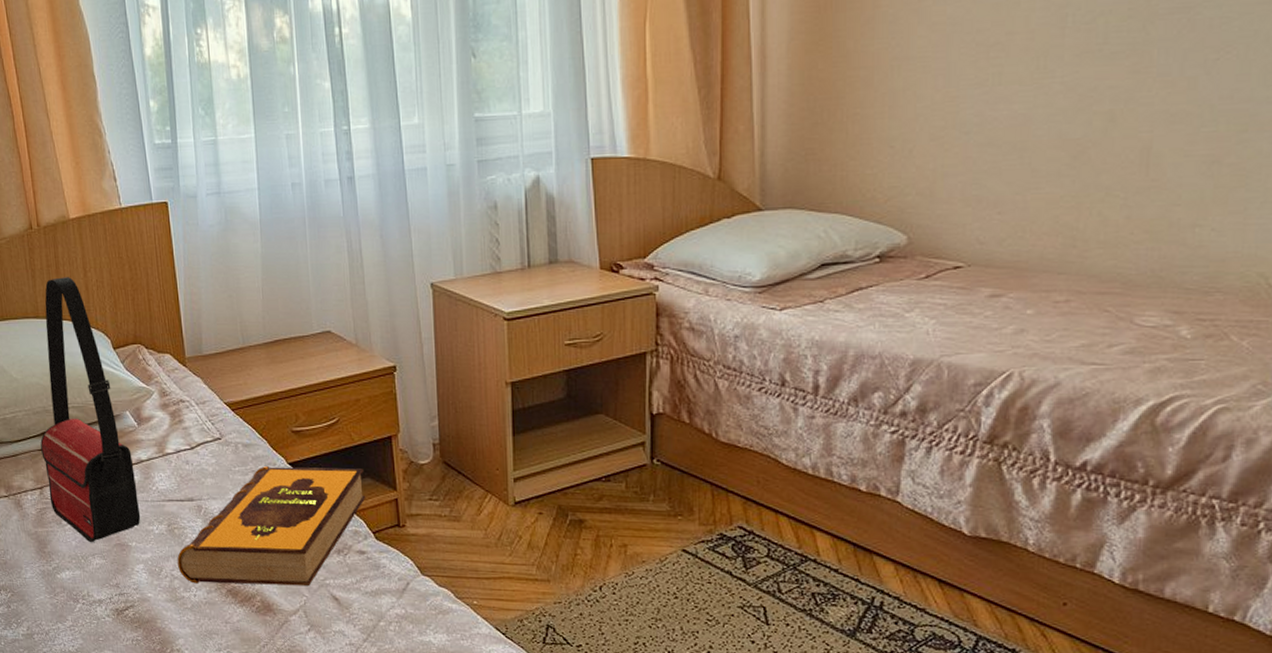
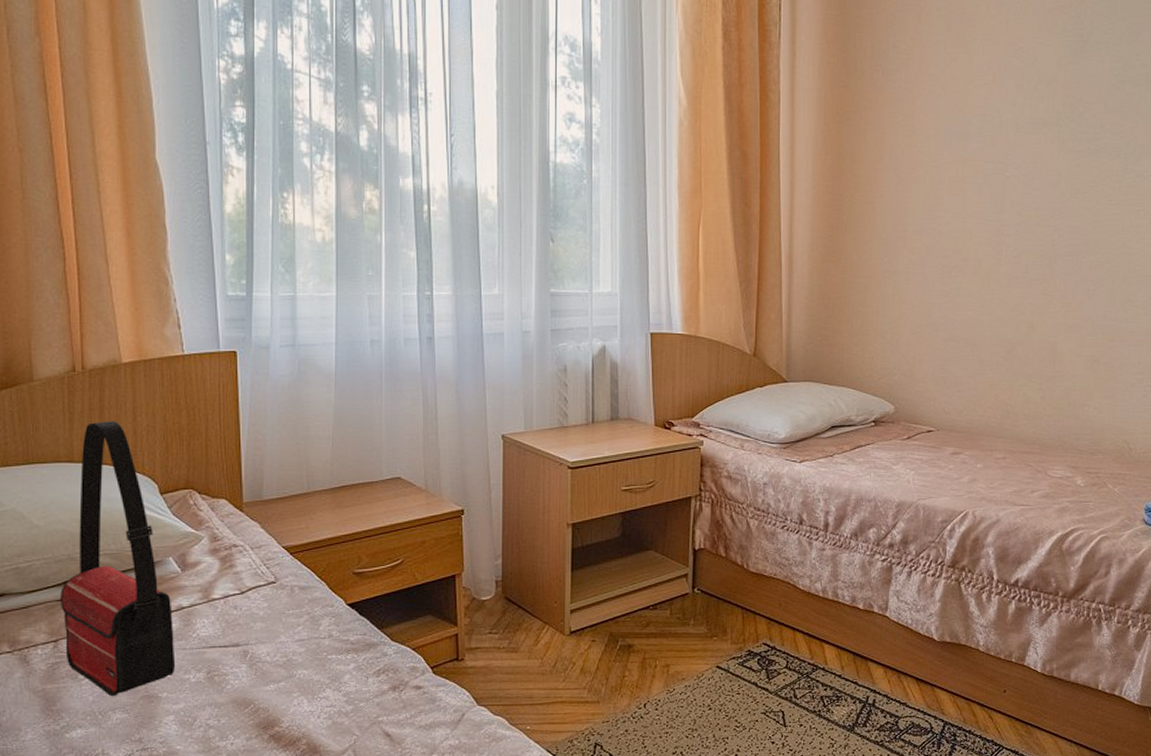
hardback book: present [177,466,366,587] -> none [215,607,426,732]

